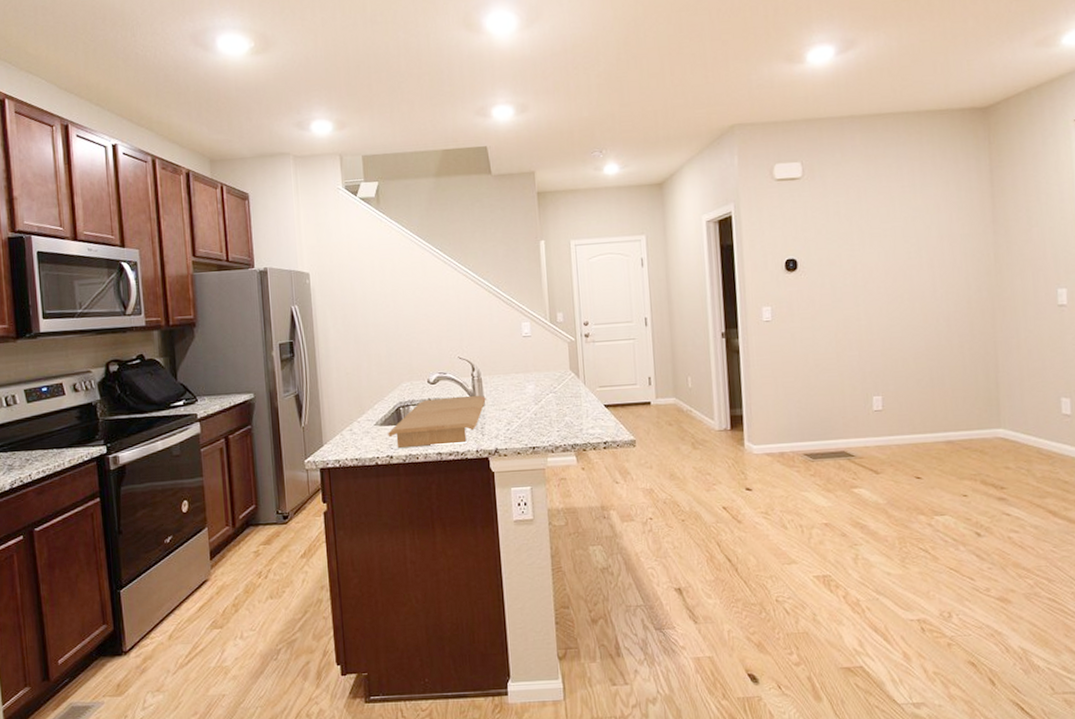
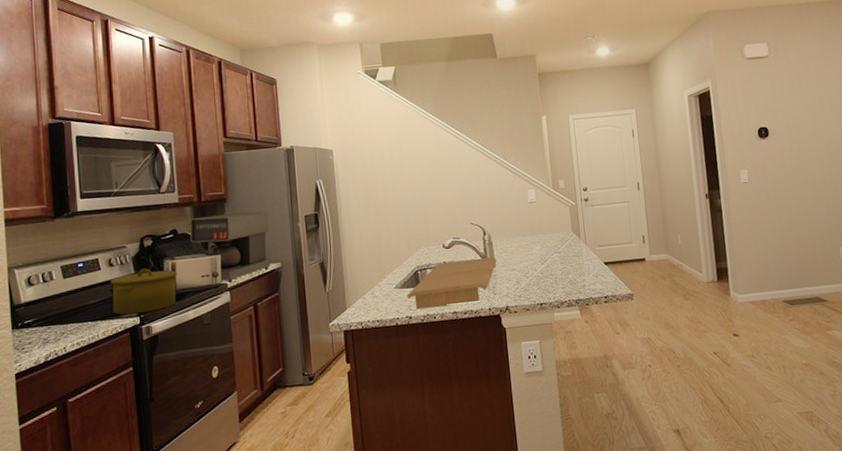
cooking pot: none [75,395,146,443] -> present [110,268,178,315]
toaster: none [128,379,195,424] -> present [162,251,225,294]
coffee maker: none [157,338,243,413] -> present [189,211,271,283]

